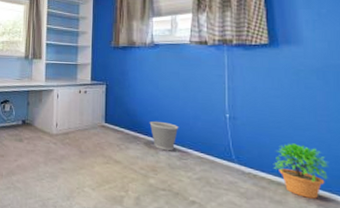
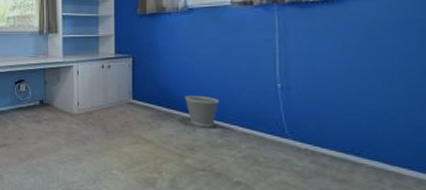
potted plant: present [273,143,330,199] -> none [336,114,409,177]

